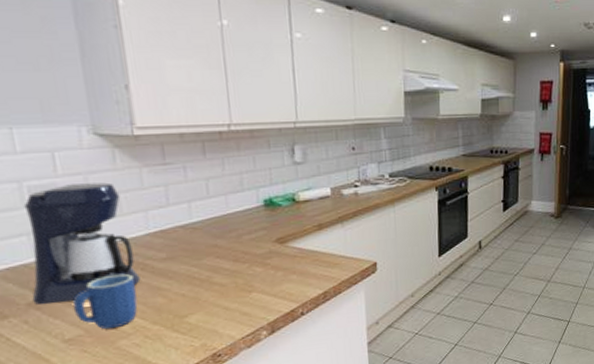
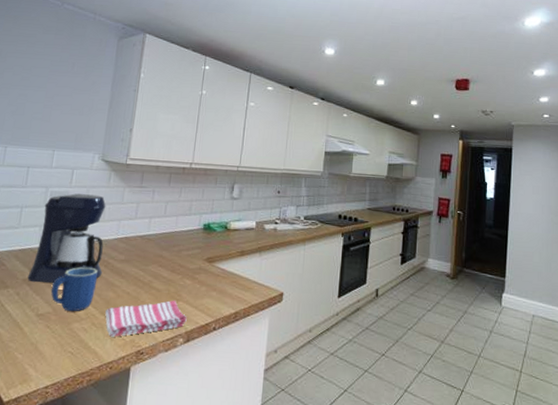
dish towel: none [158,293,267,346] -> present [105,300,187,337]

